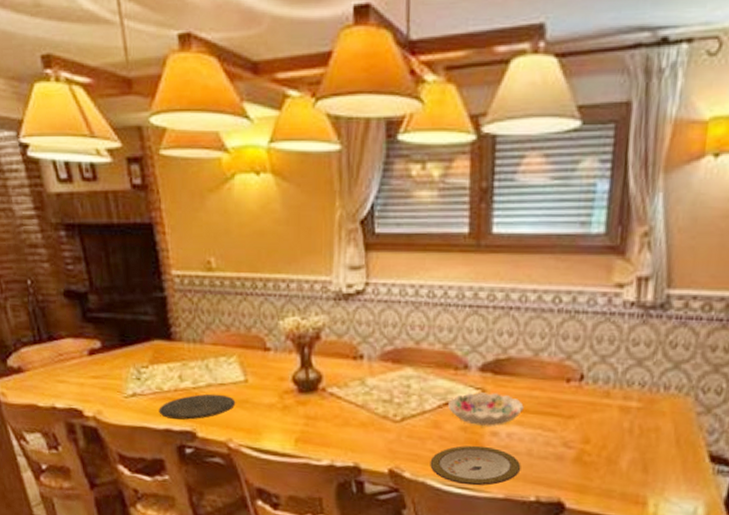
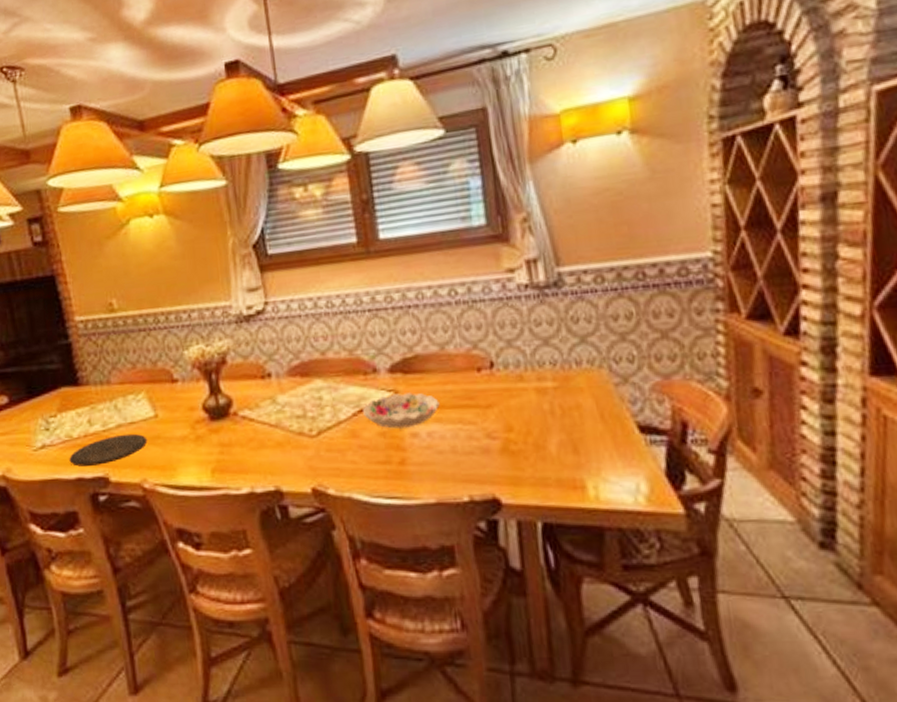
plate: present [430,445,521,486] -> none [353,449,448,494]

